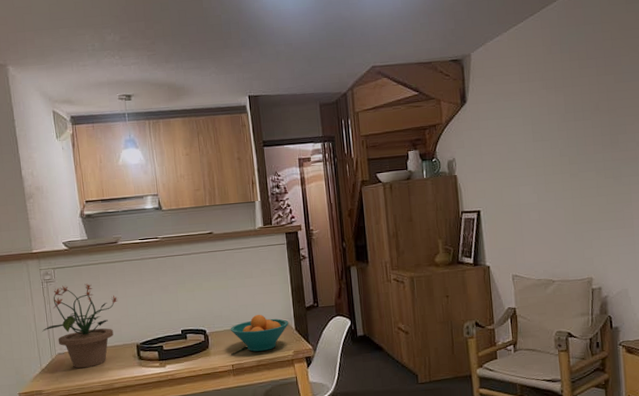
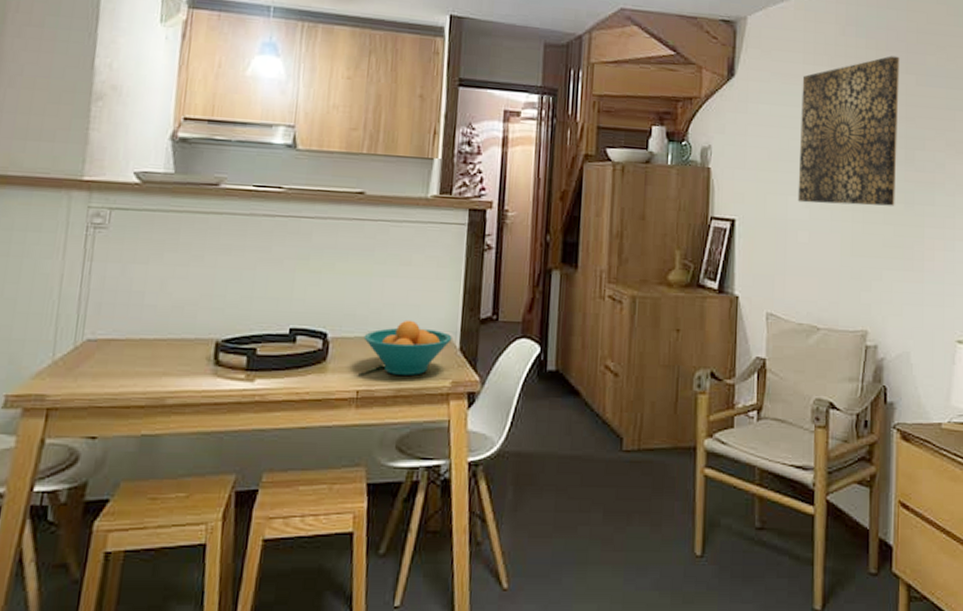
potted plant: present [42,283,118,369] -> none [69,236,202,368]
wall art: none [520,62,606,190] -> present [797,56,900,206]

